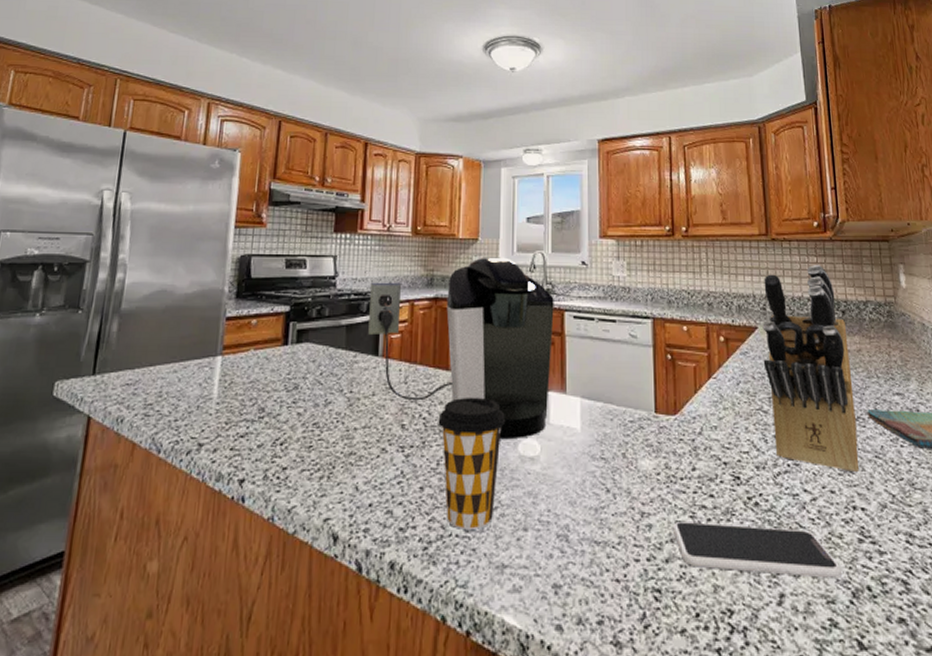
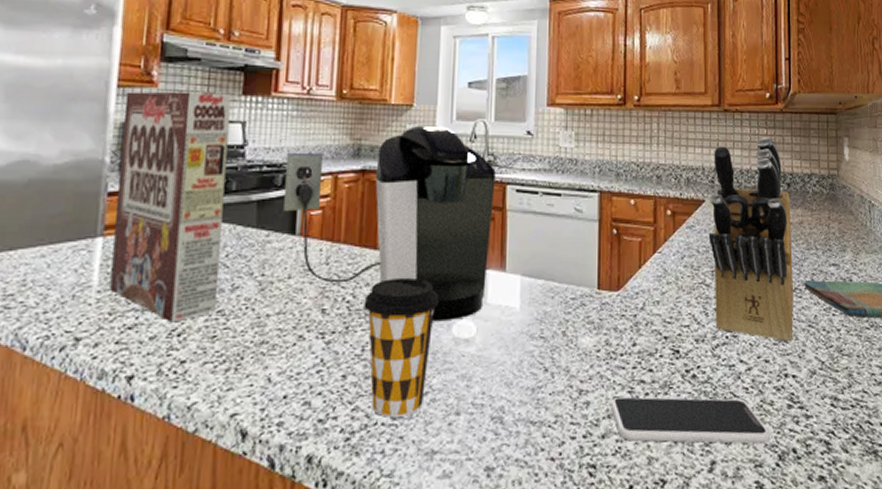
cereal box: none [226,230,325,433] -> present [109,91,231,323]

